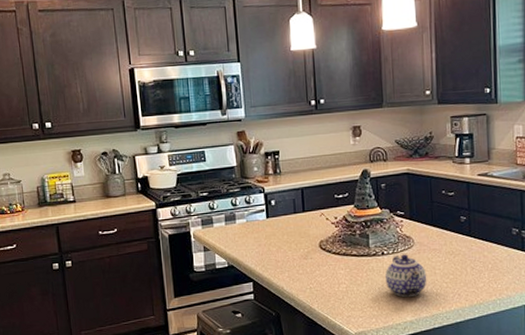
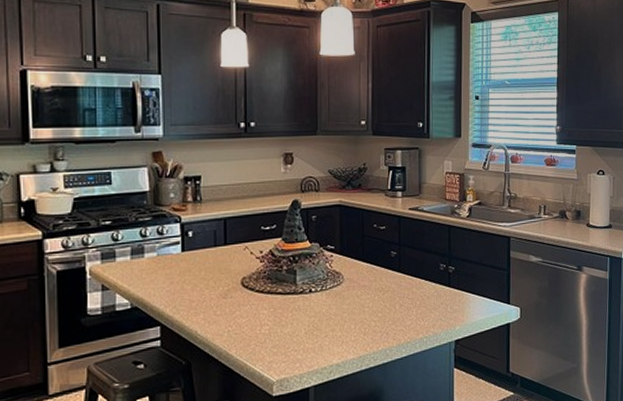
teapot: present [384,254,427,298] -> none [311,291,356,339]

